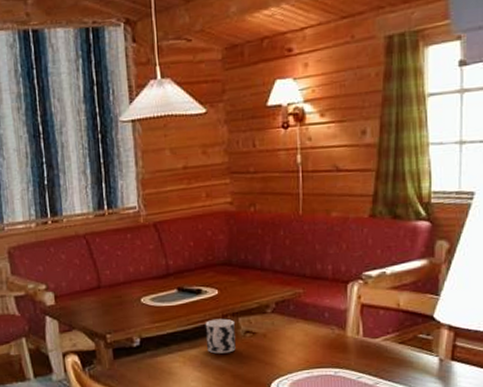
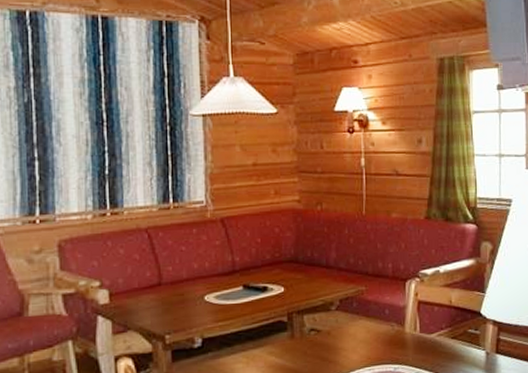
cup: present [205,318,236,354] -> none [270,316,300,353]

